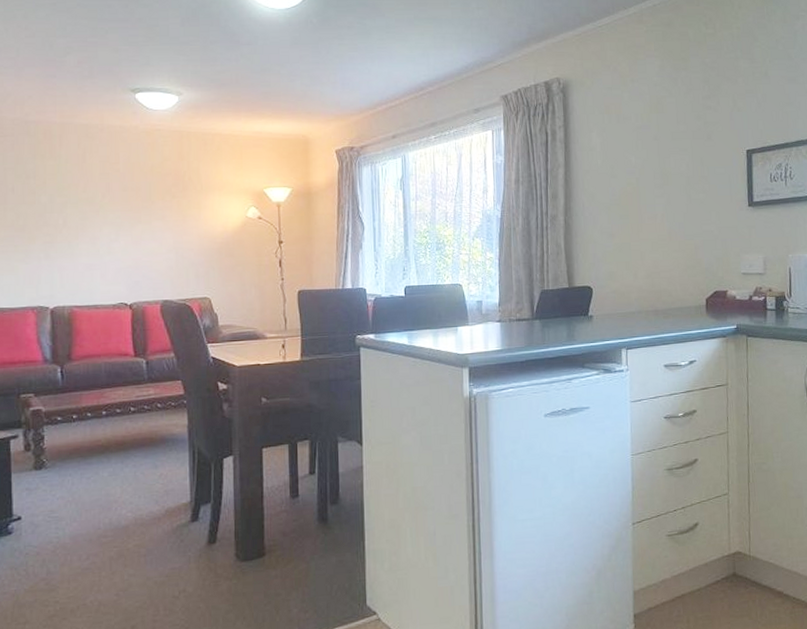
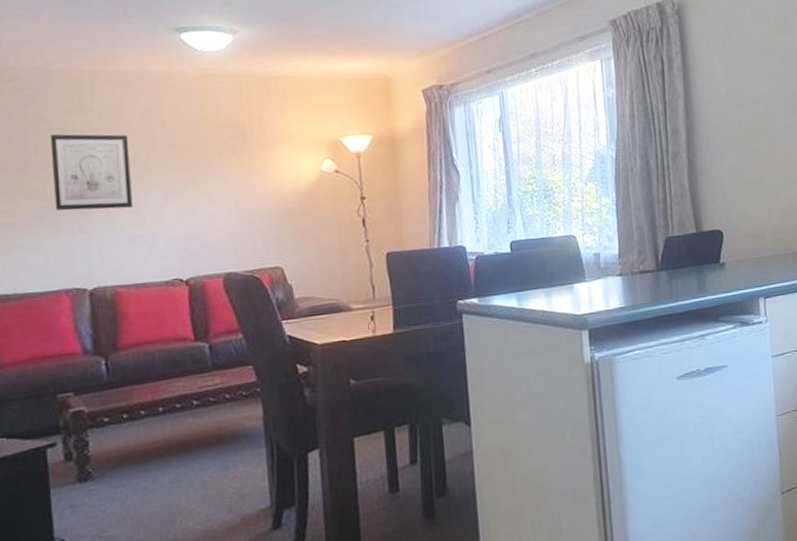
wall art: none [25,175,89,241] -> present [50,134,133,211]

